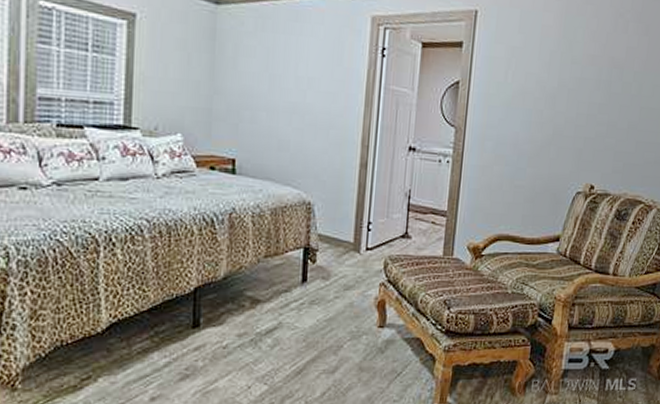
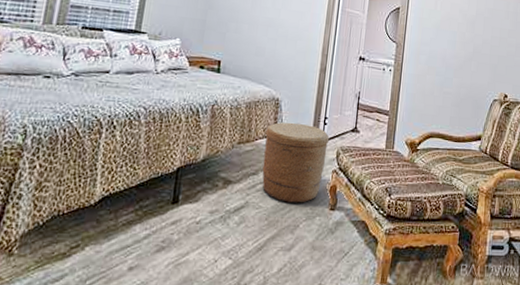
basket: none [296,229,375,321] -> present [262,122,330,203]

